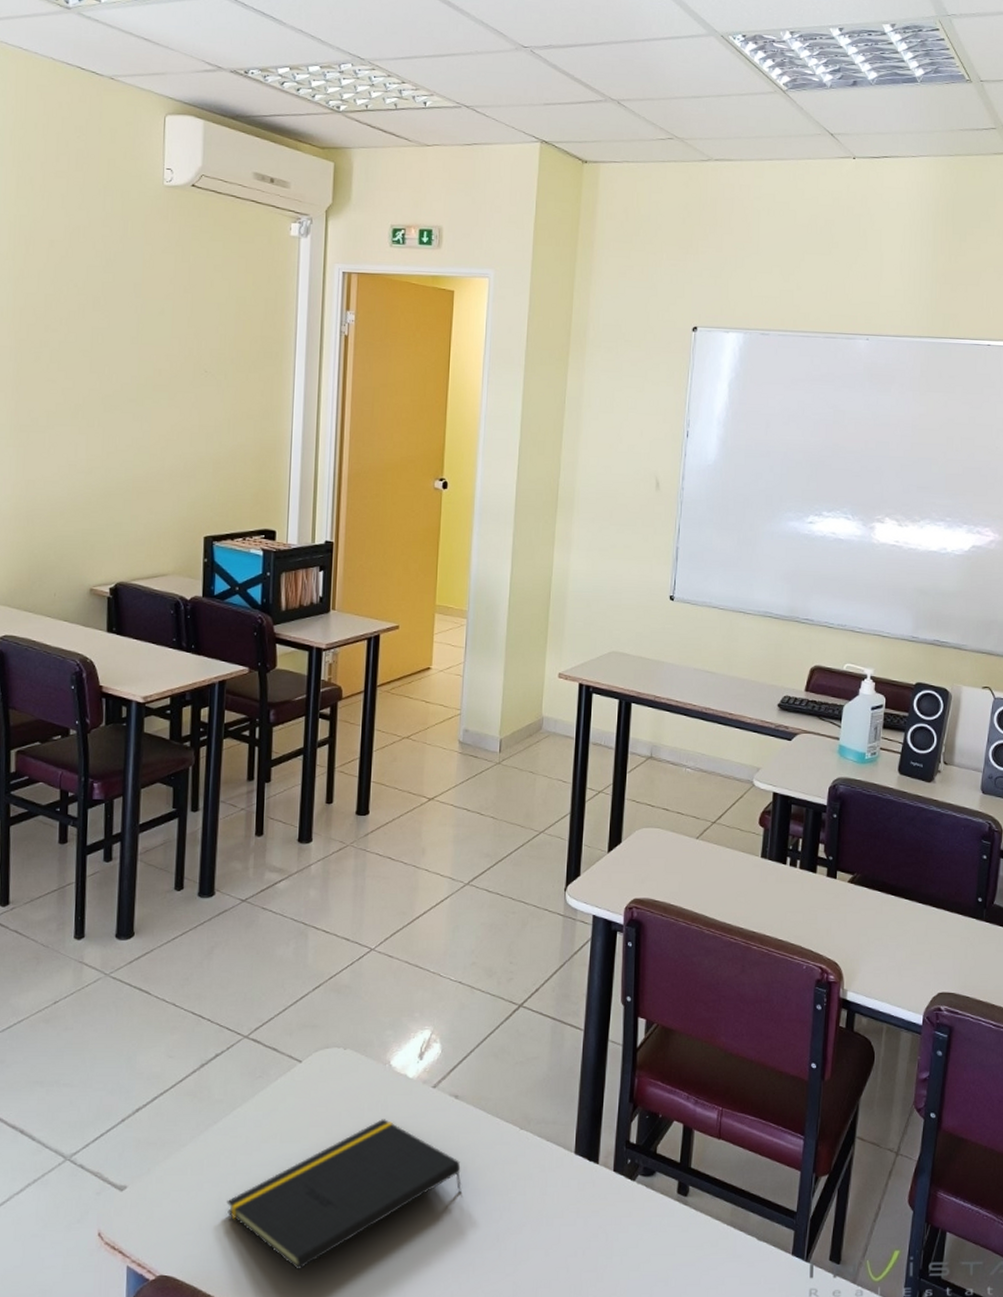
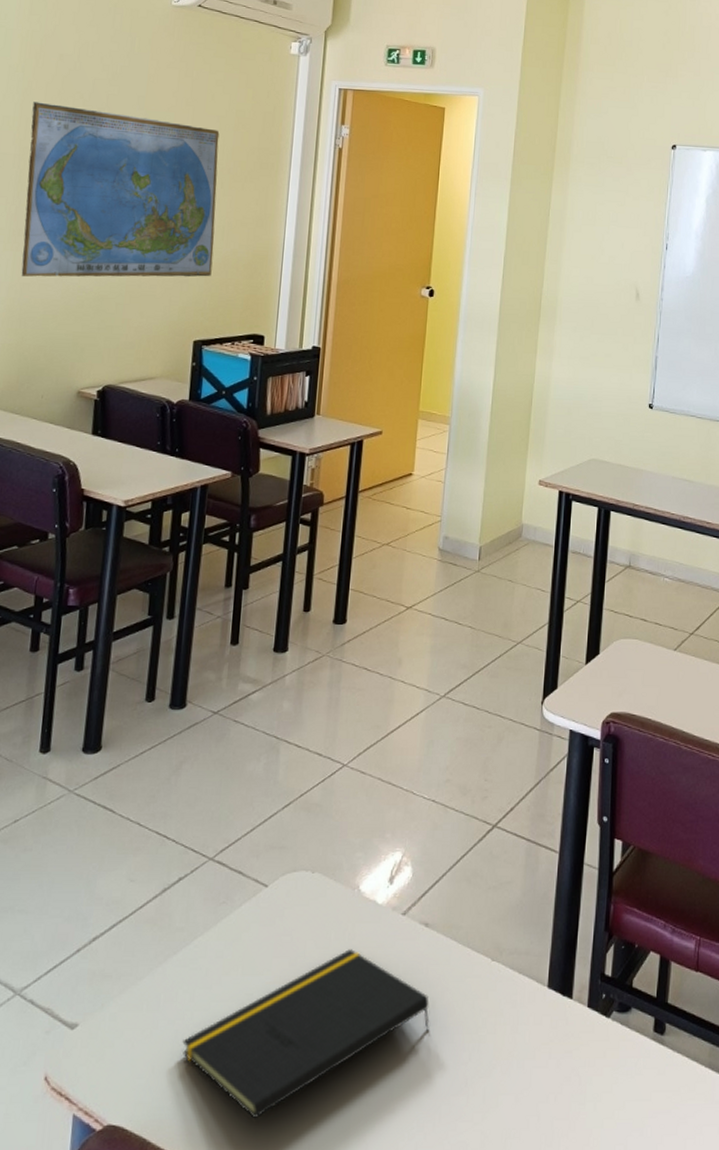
world map: none [25,291,221,474] -> present [21,102,220,277]

